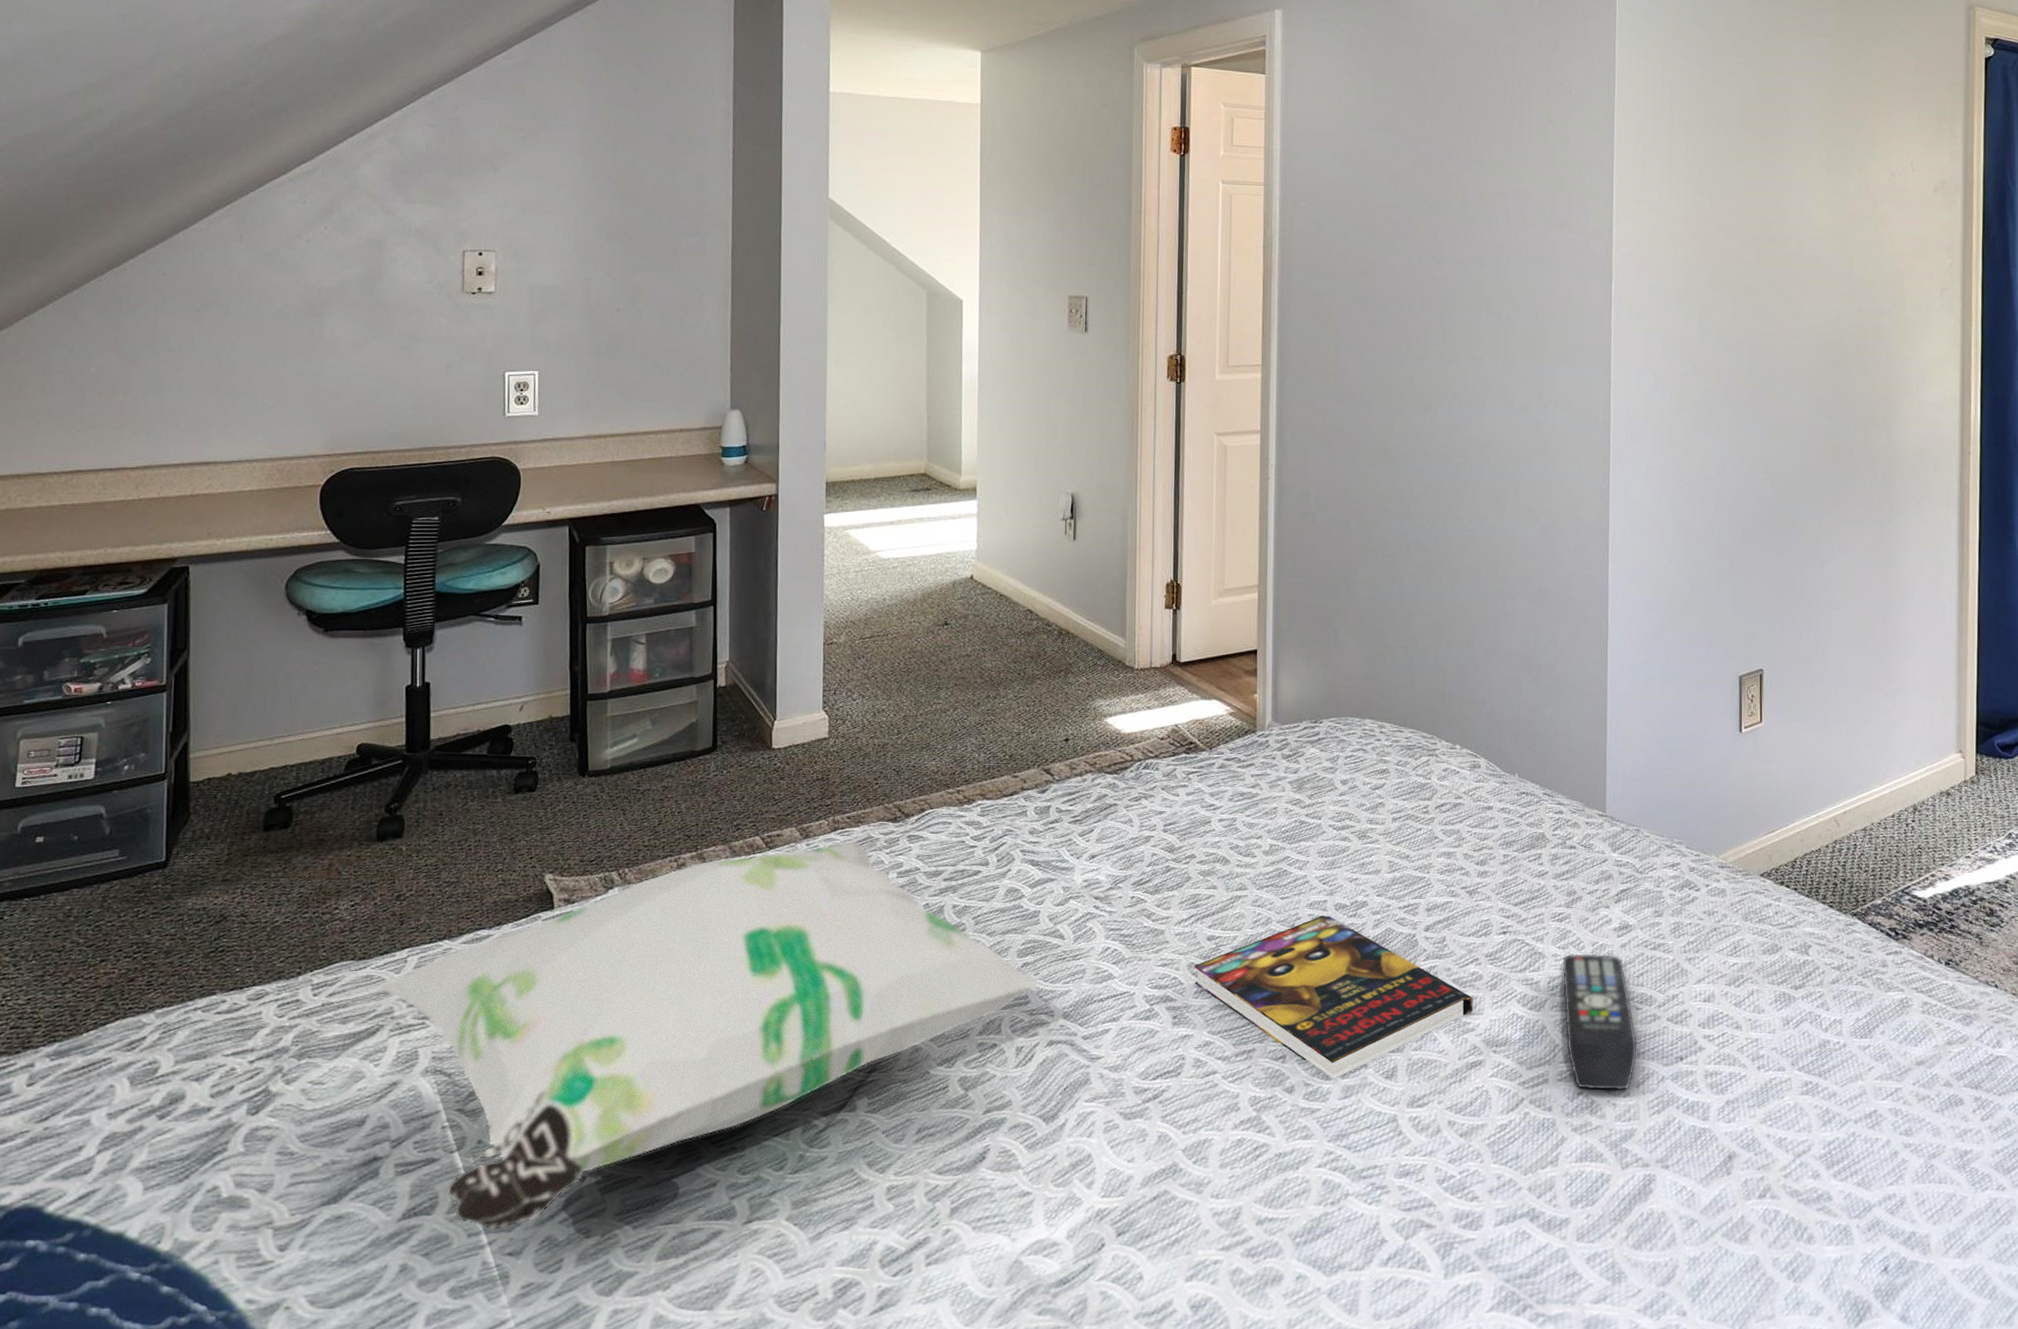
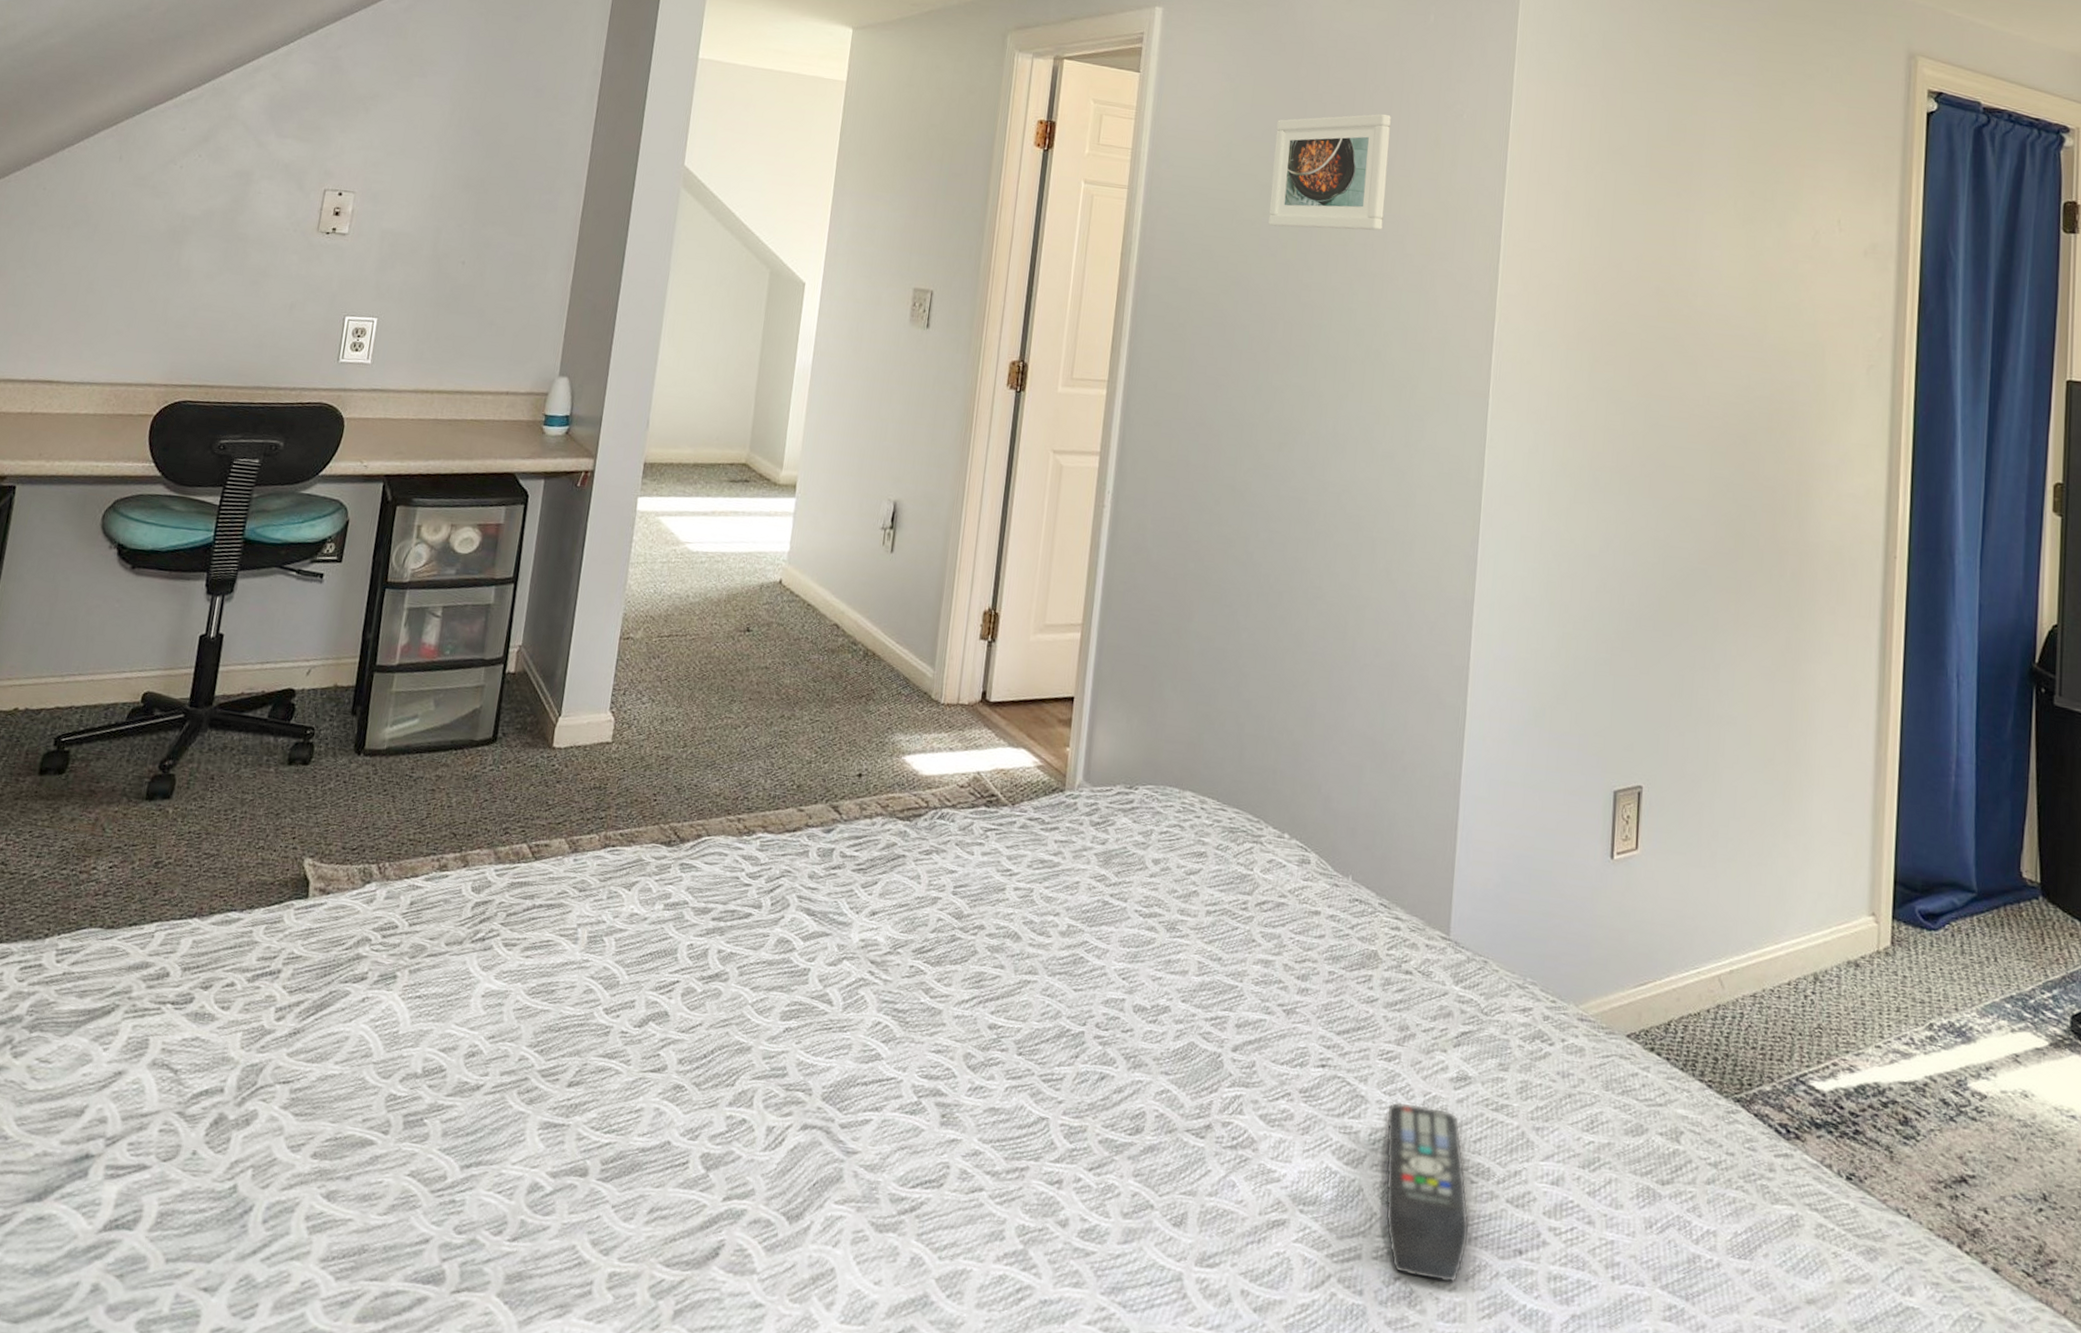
decorative pillow: present [377,840,1038,1230] -> none [120,860,799,1260]
book: present [1194,916,1473,1079] -> none [969,1017,1281,1217]
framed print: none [1398,96,1506,209] -> present [1268,113,1391,231]

